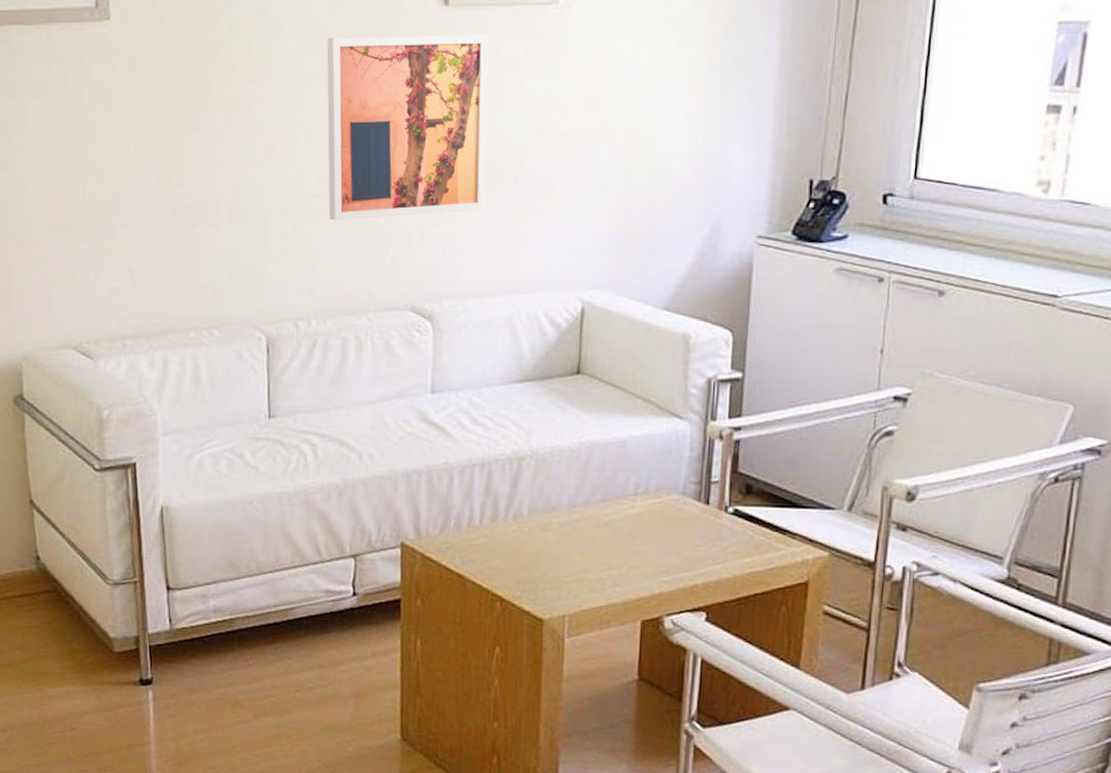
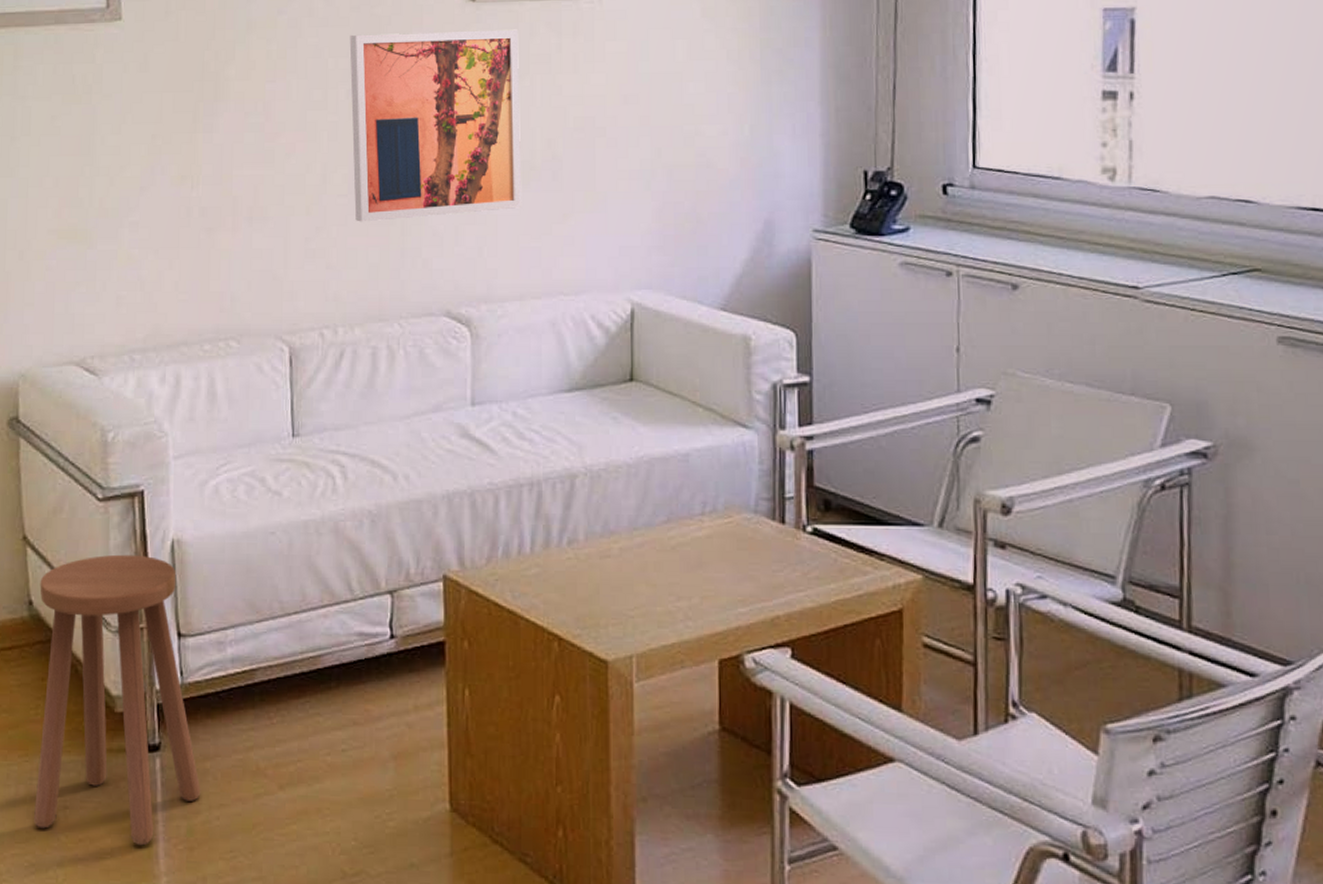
stool: none [45,518,188,761] -> present [34,554,201,846]

